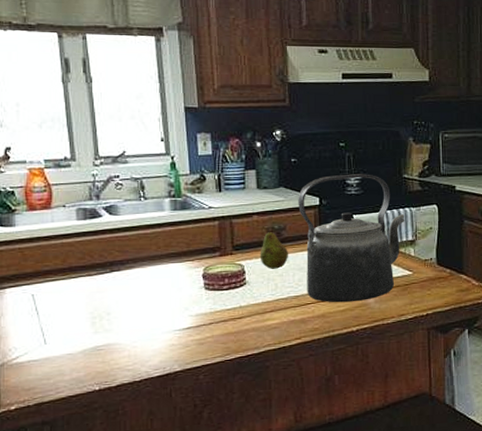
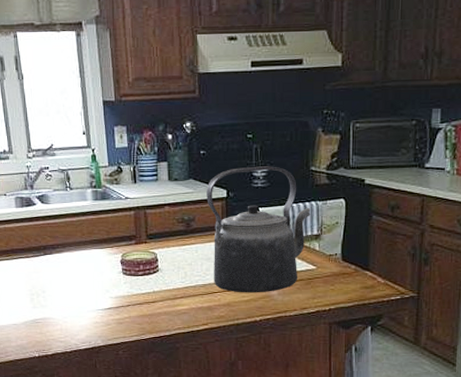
fruit: present [259,227,289,269] -> none [171,218,198,258]

